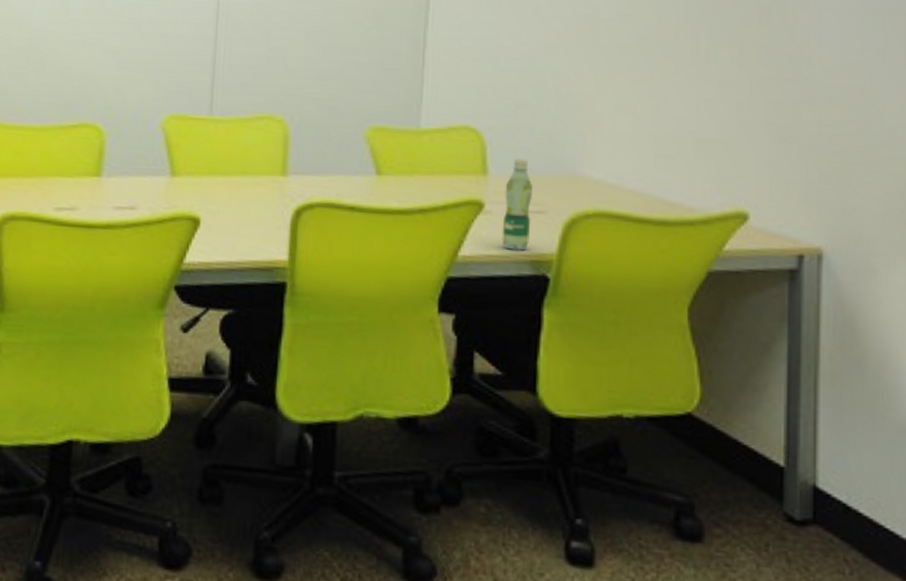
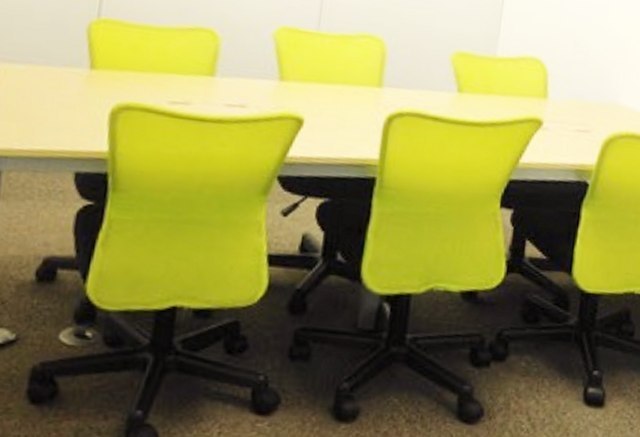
bottle: present [502,158,533,251] -> none [554,87,582,161]

